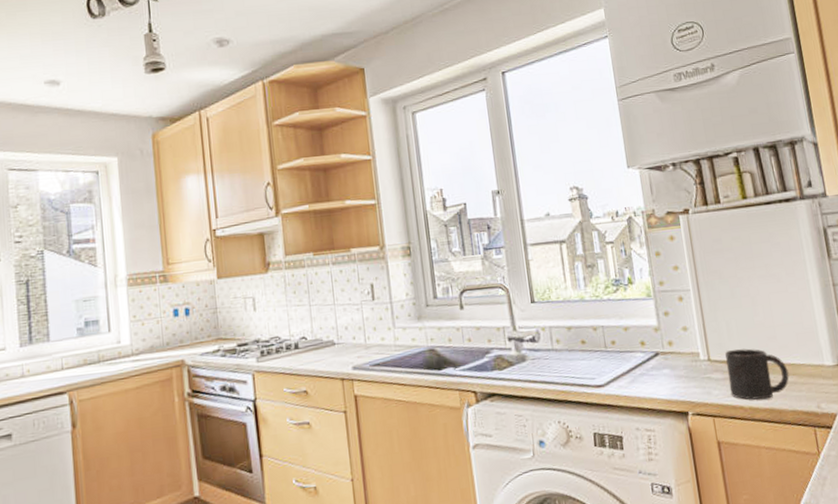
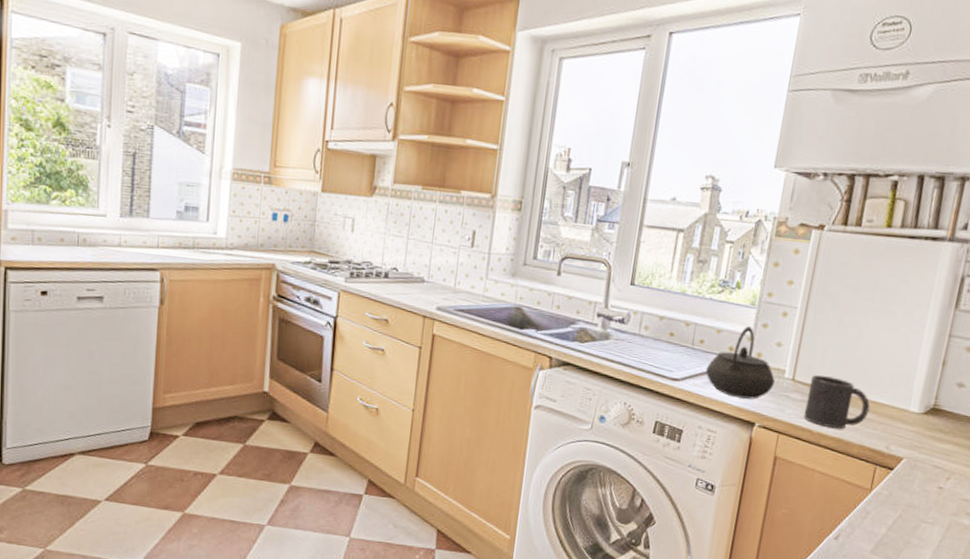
kettle: none [625,317,694,391] -> present [705,325,775,399]

